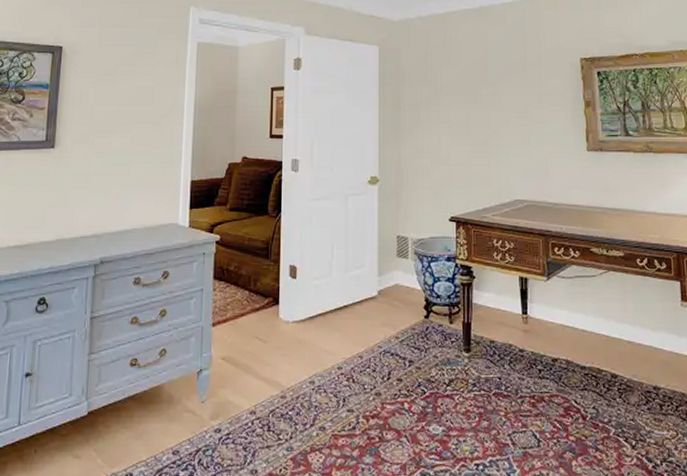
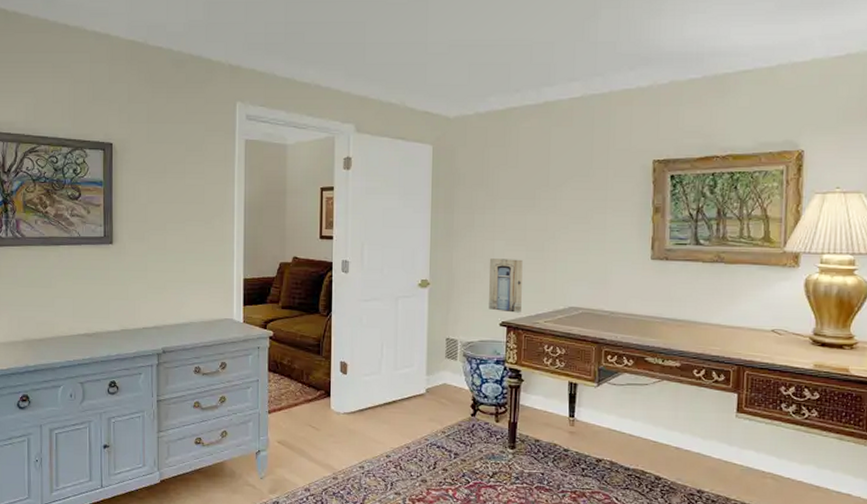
wall art: none [436,154,469,207] -> present [489,258,523,313]

